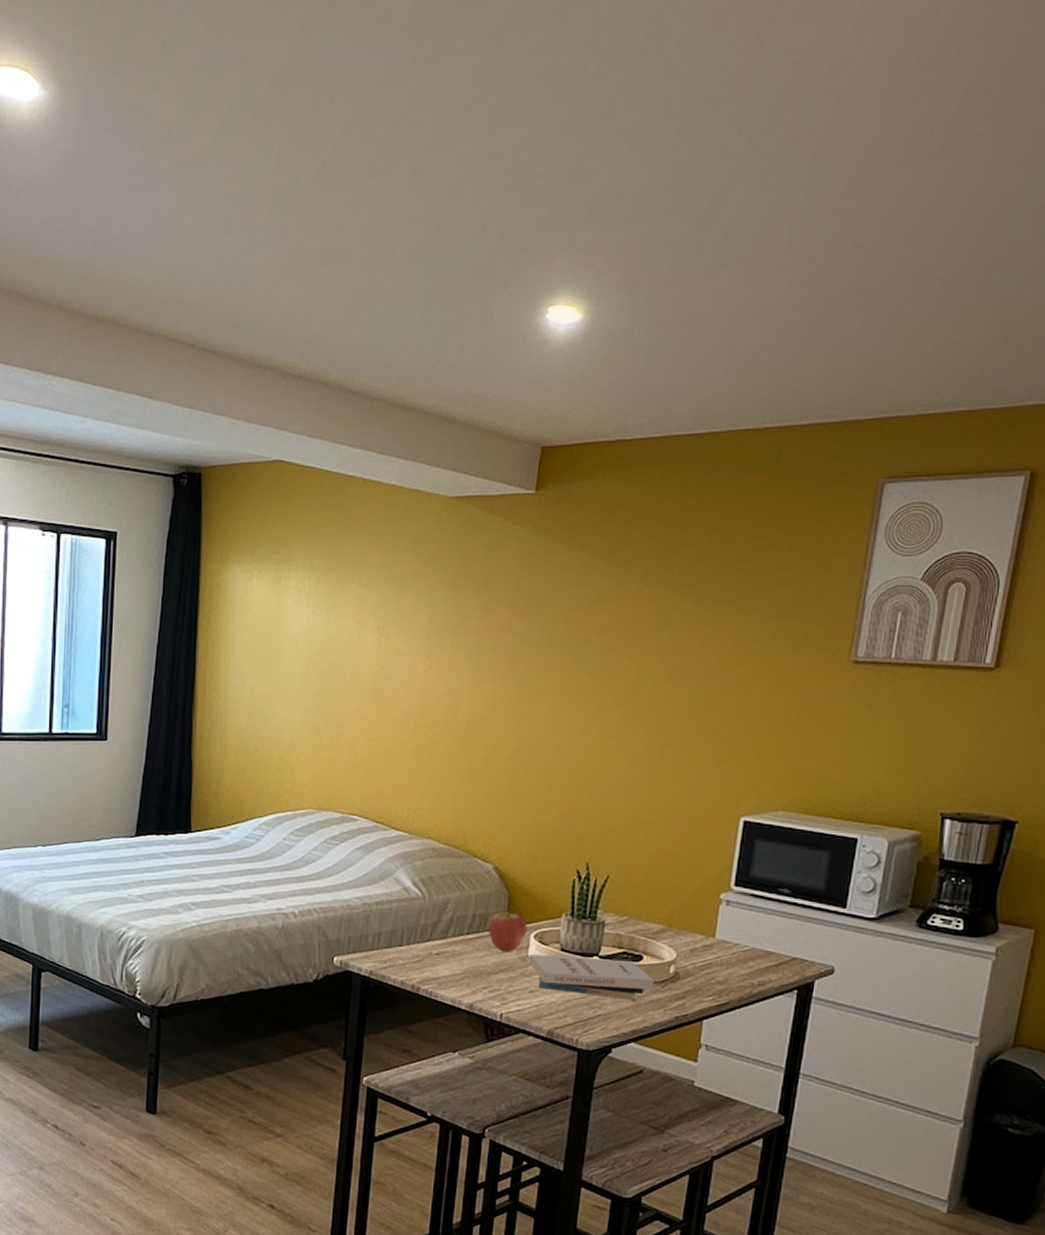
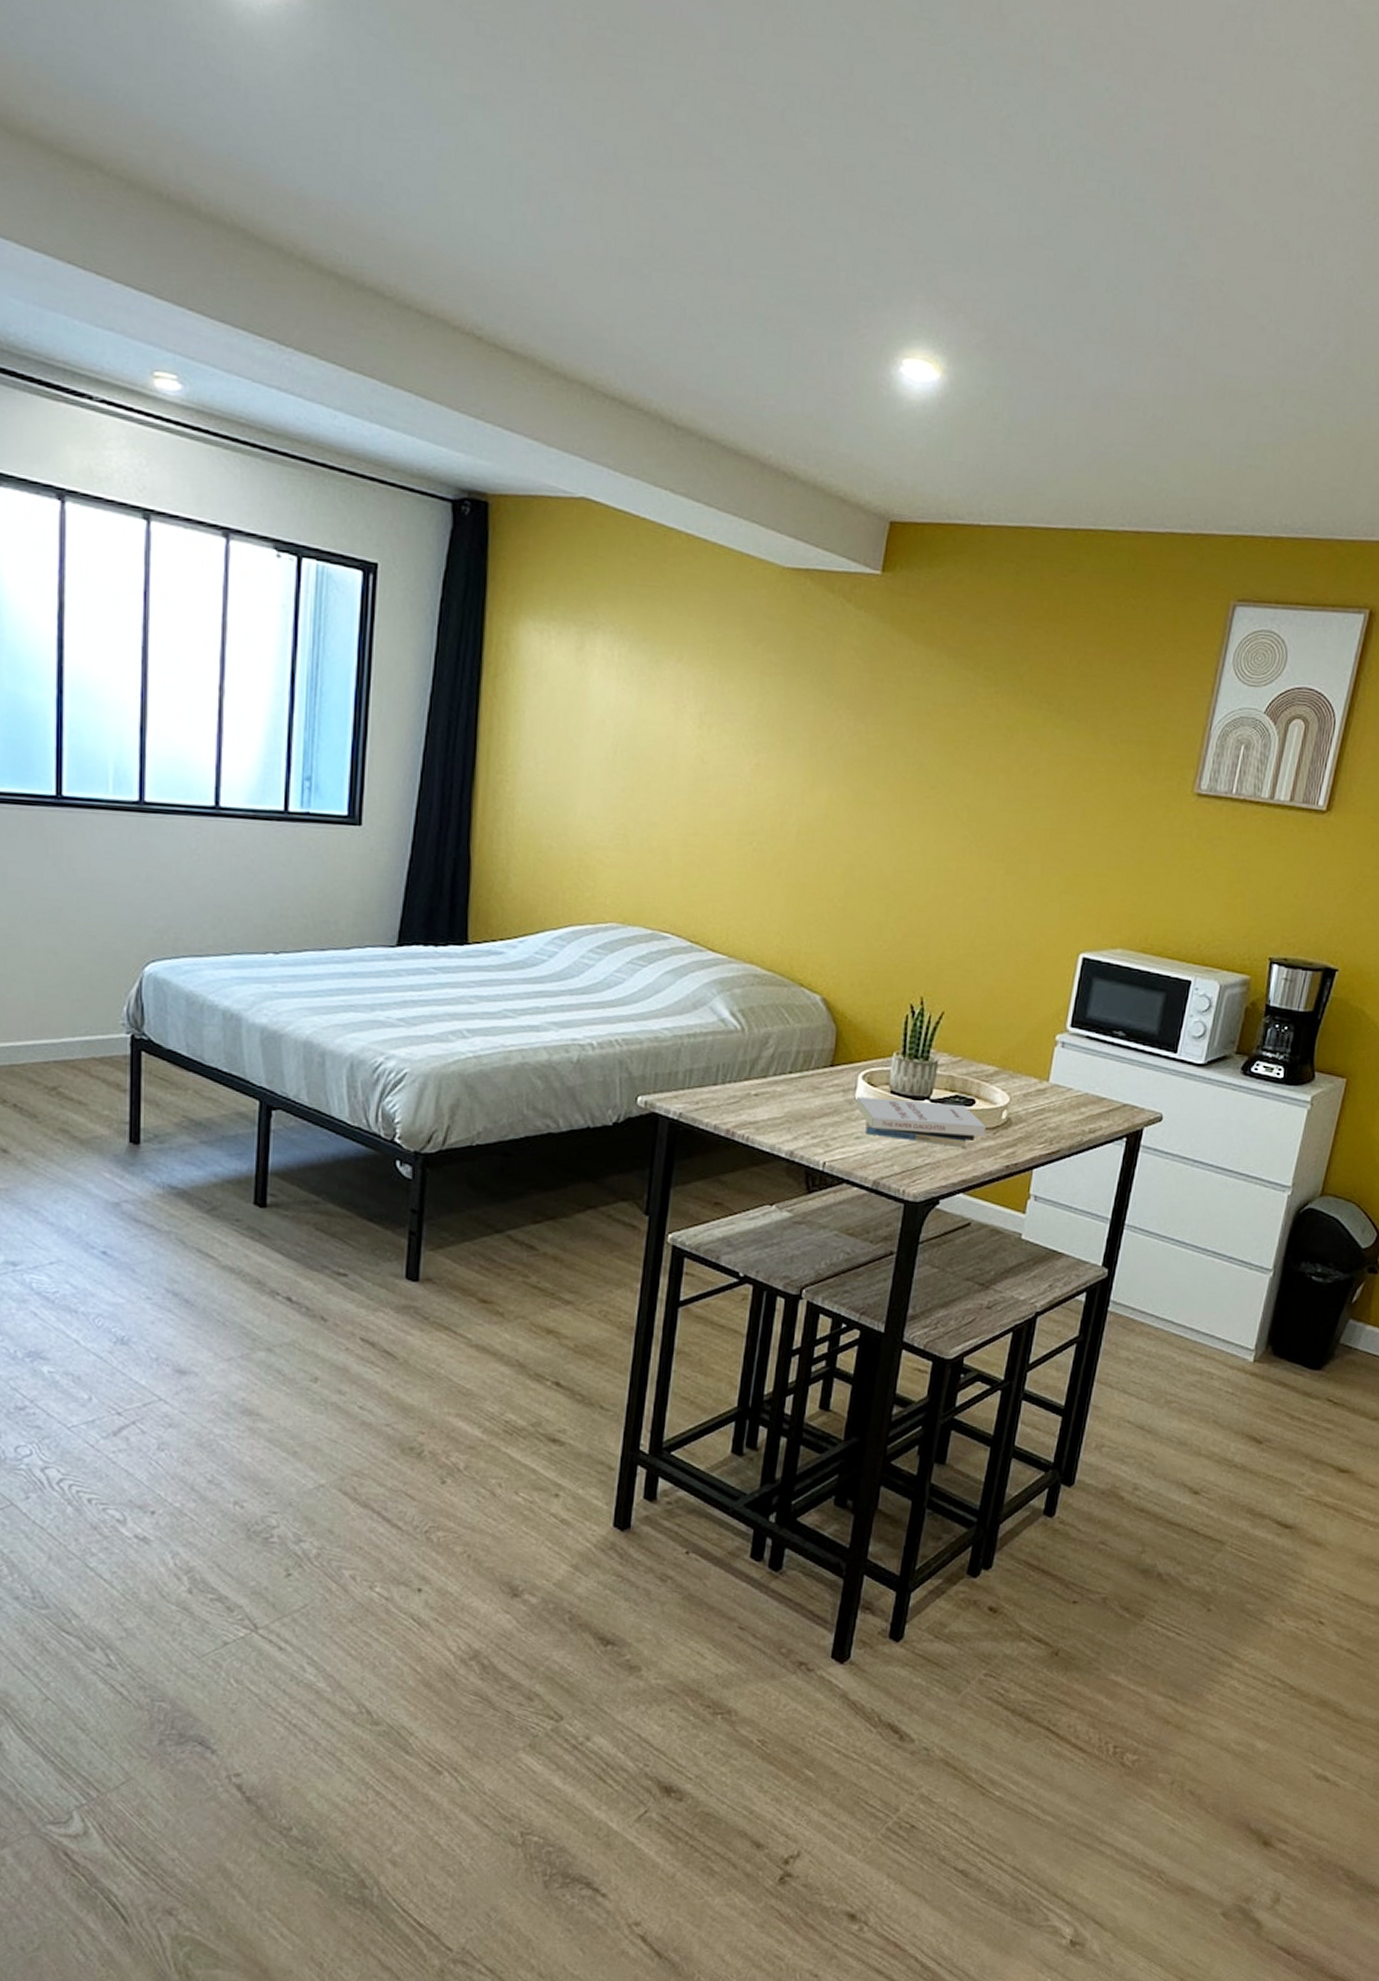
fruit: present [488,904,527,952] -> none [813,1040,855,1094]

